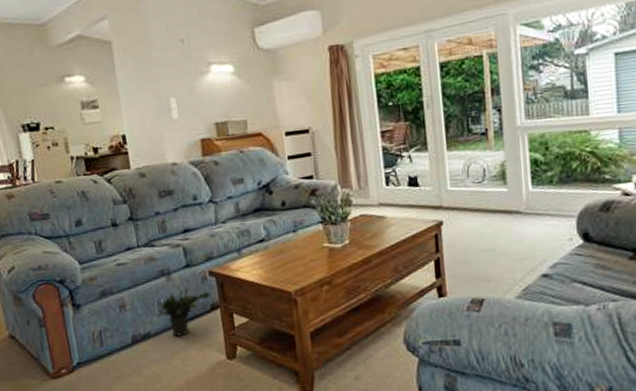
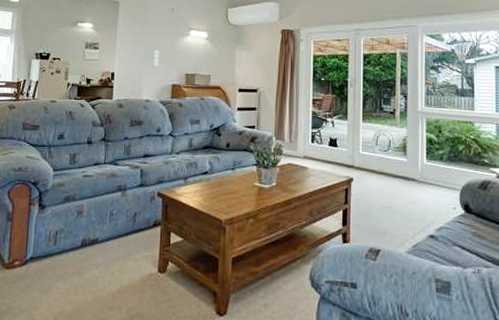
potted plant: present [155,285,210,337] -> none [106,200,155,246]

